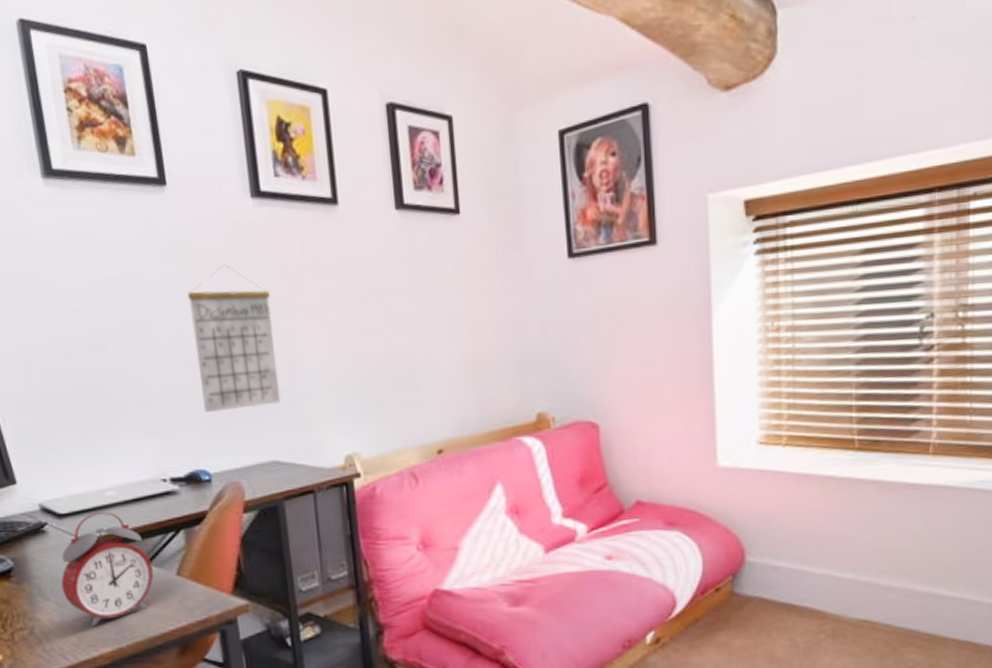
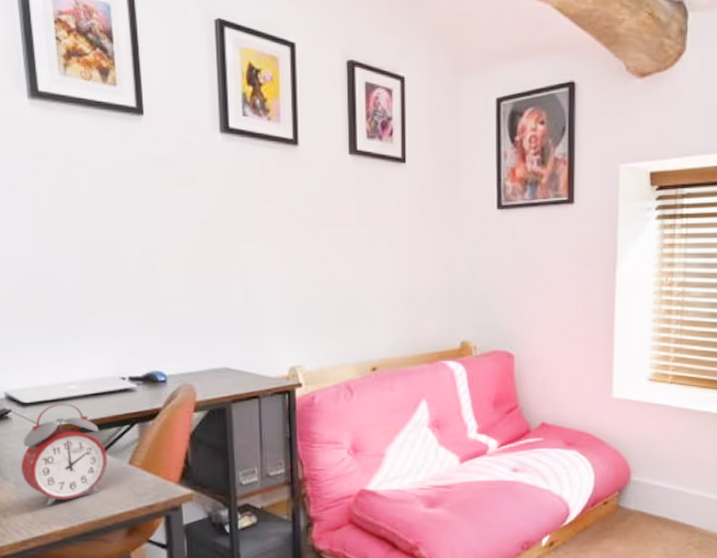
calendar: present [188,266,281,413] -> none [156,191,235,321]

